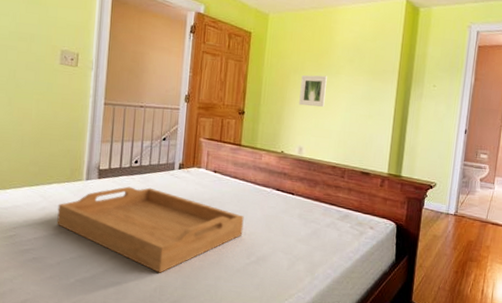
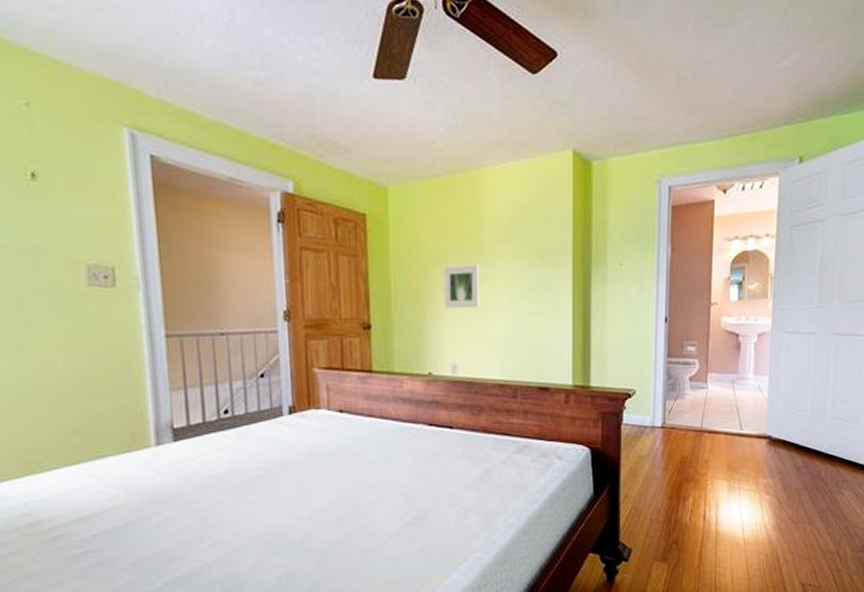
serving tray: present [57,186,244,273] -> none [120,444,390,556]

